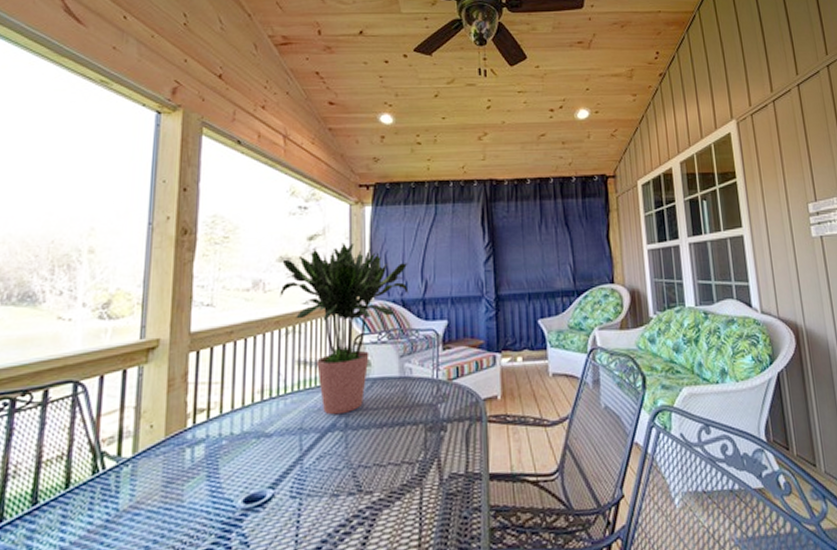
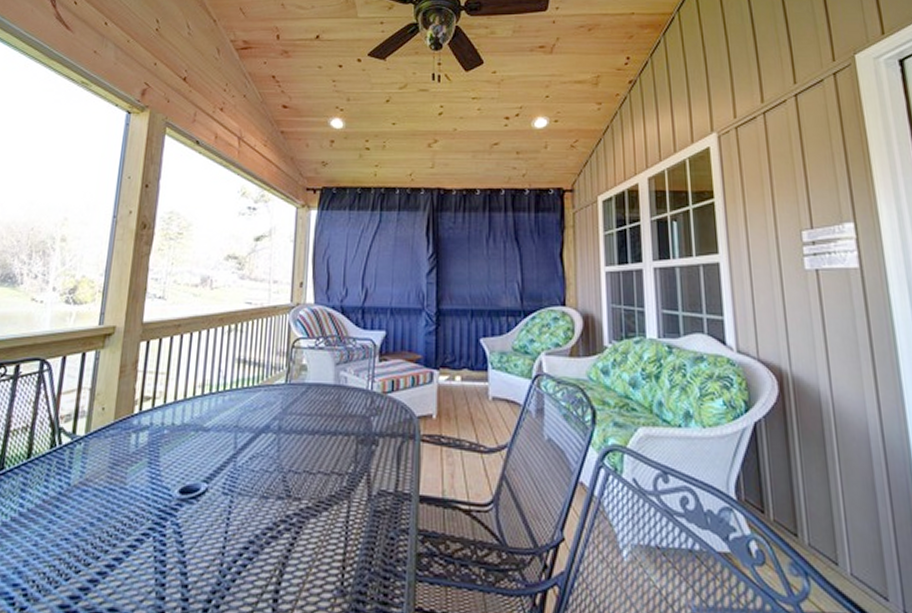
potted plant: present [279,243,409,415] -> none [225,245,350,417]

